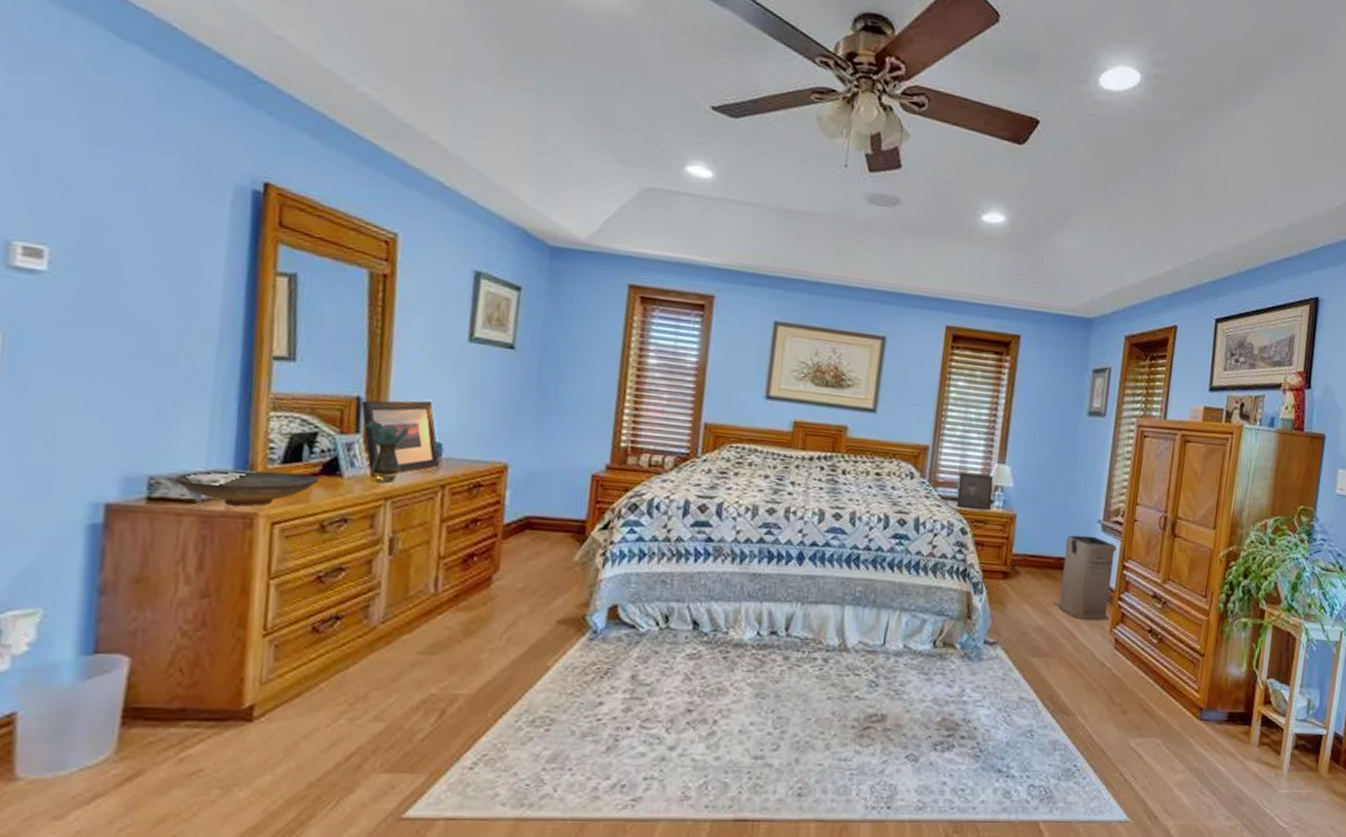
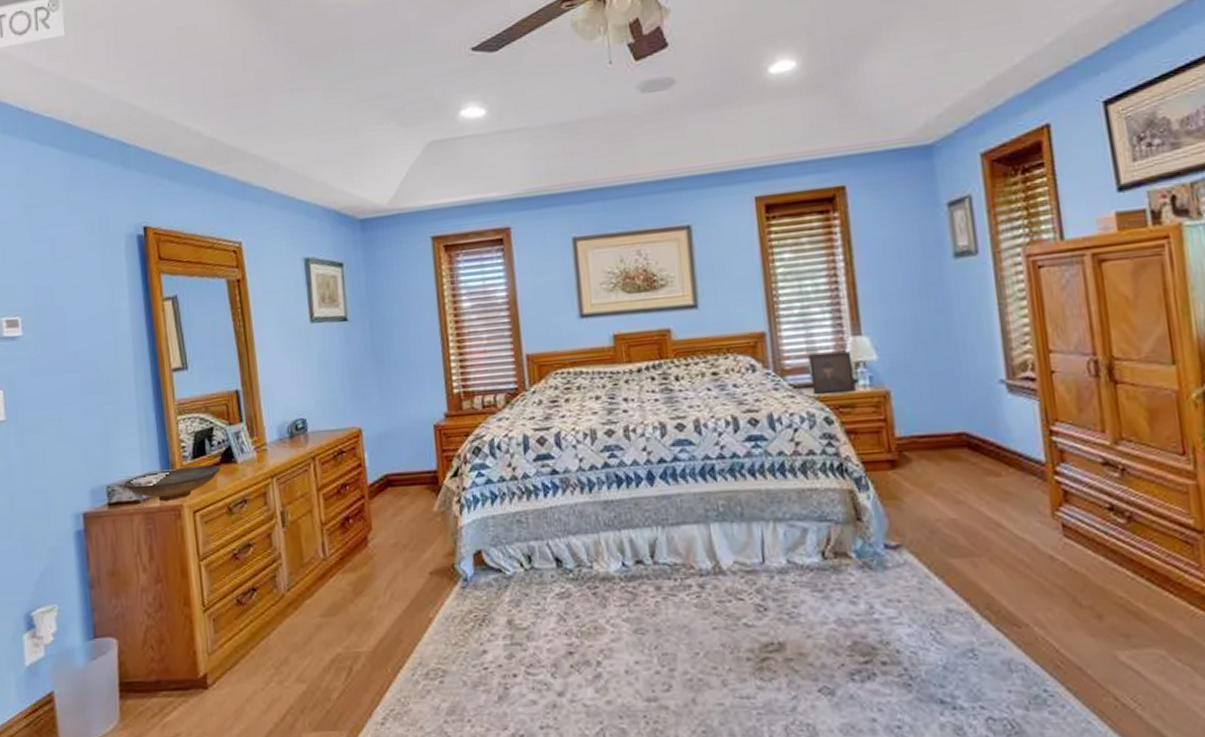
picture frame: present [361,400,439,478] -> none [239,383,307,460]
vase: present [366,418,410,483] -> none [246,406,279,463]
laundry basket: present [1053,535,1117,621] -> none [962,400,1047,505]

